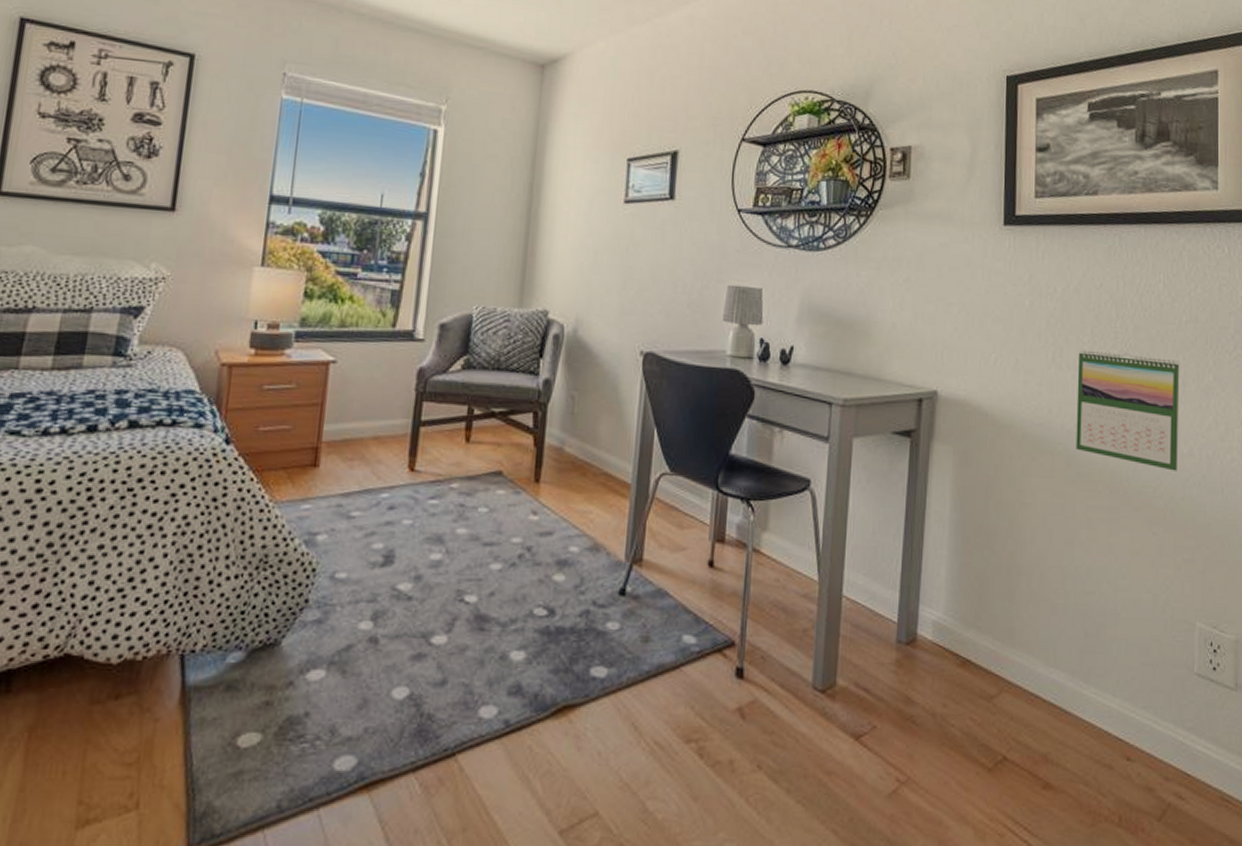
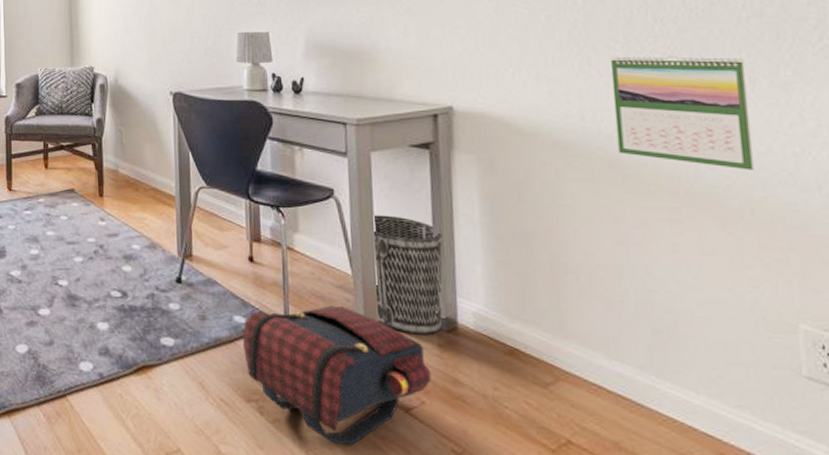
satchel: none [689,619,886,785] -> present [242,306,432,445]
wastebasket: none [828,511,913,648] -> present [366,215,443,334]

